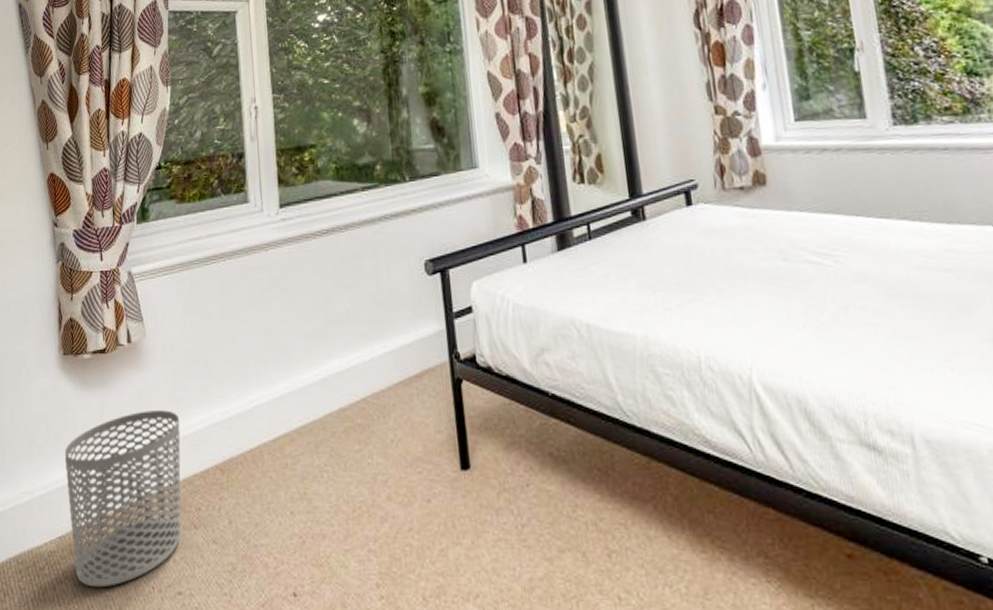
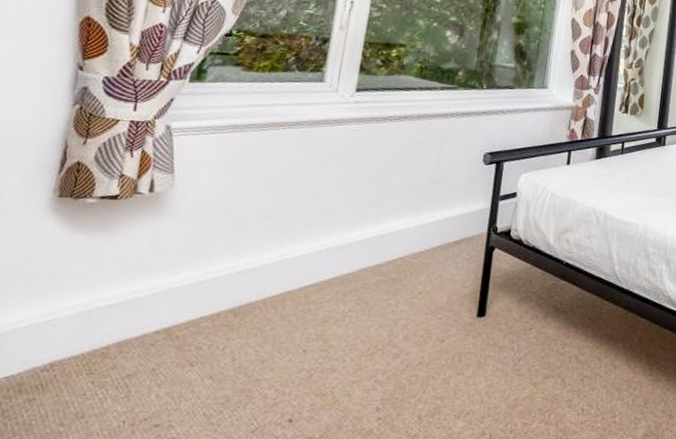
waste bin: present [64,410,181,588] -> none [21,257,197,425]

